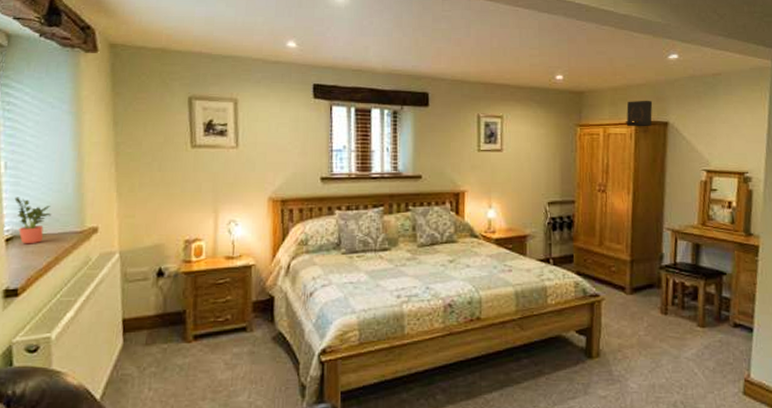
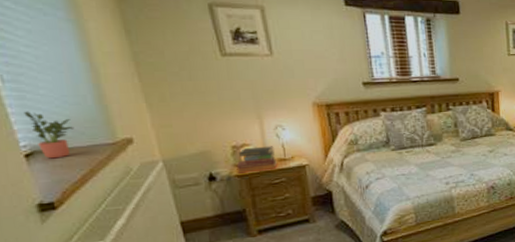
books: none [185,242,226,270] -> present [236,146,278,174]

